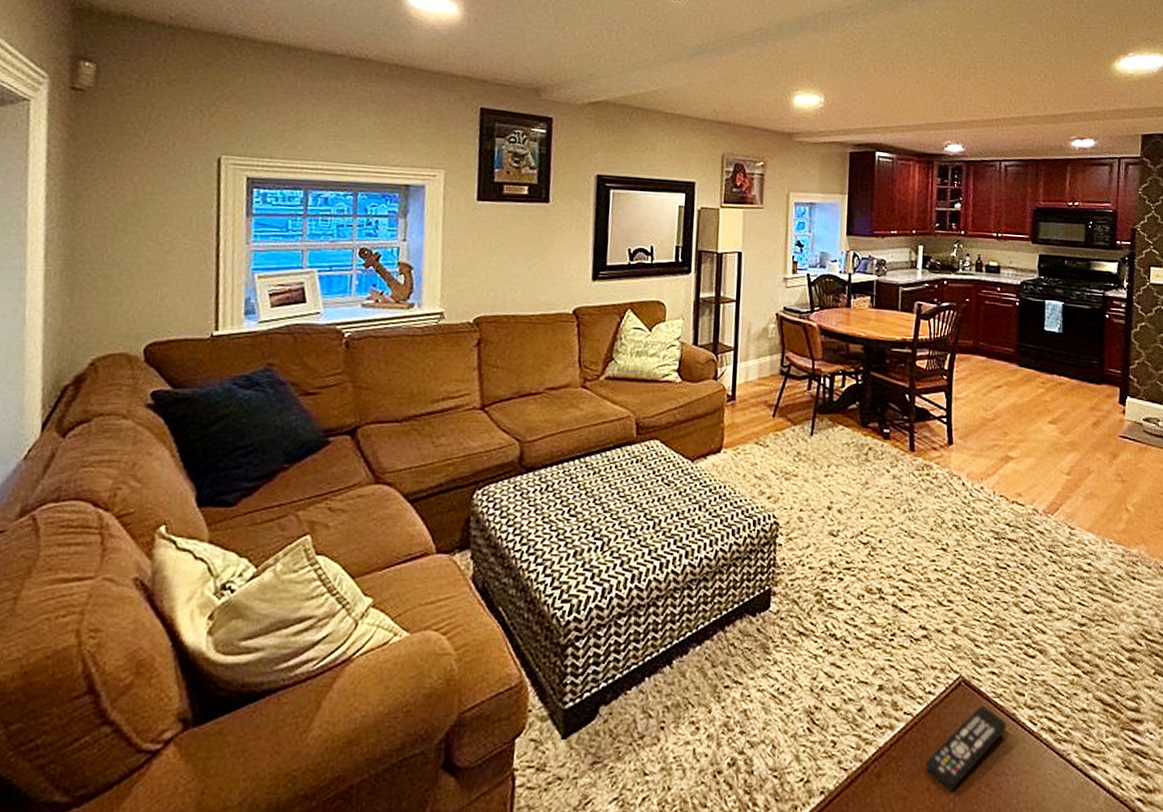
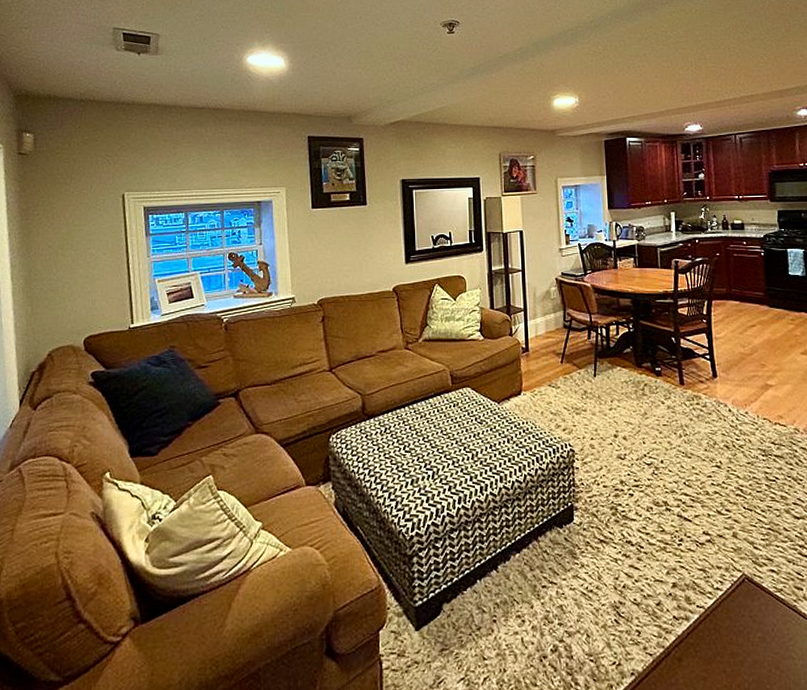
remote control: present [925,705,1007,791] -> none [719,598,790,673]

